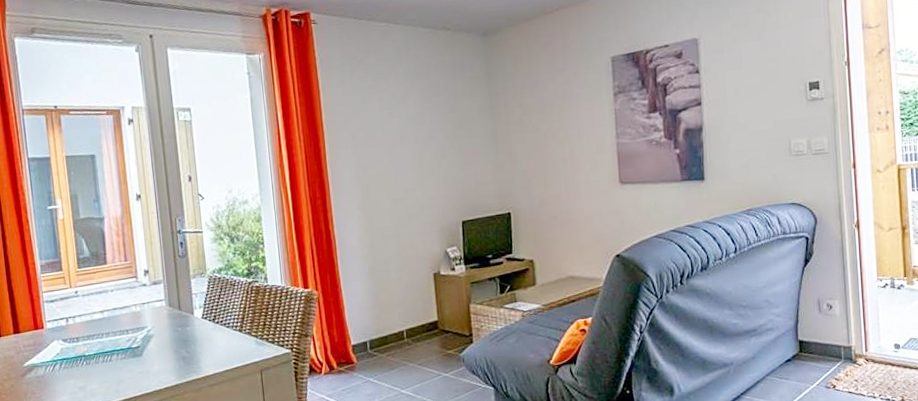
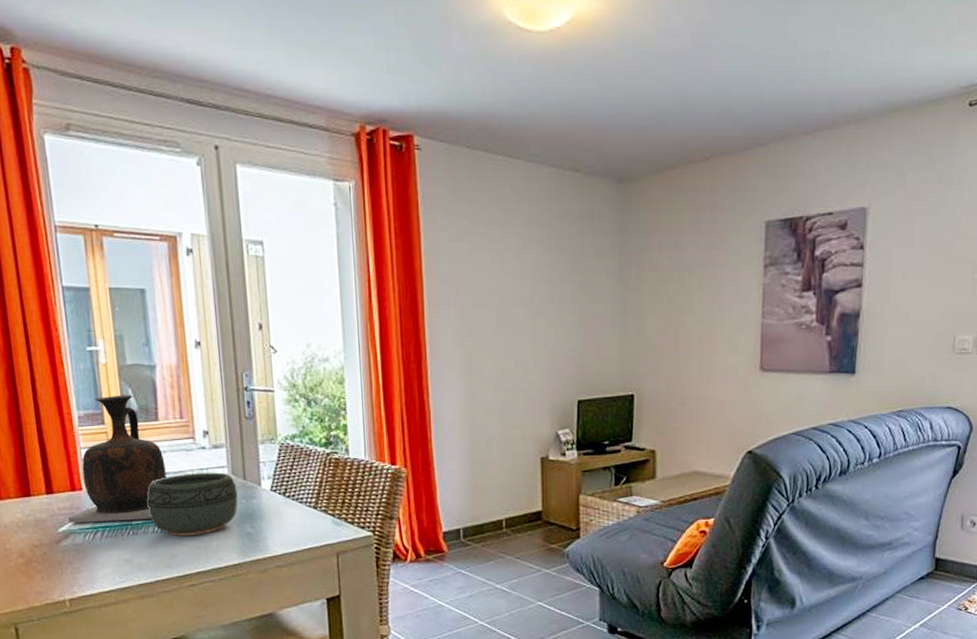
vase: none [31,244,114,358] -> present [67,395,166,523]
bowl: none [97,305,175,364] -> present [146,472,238,536]

